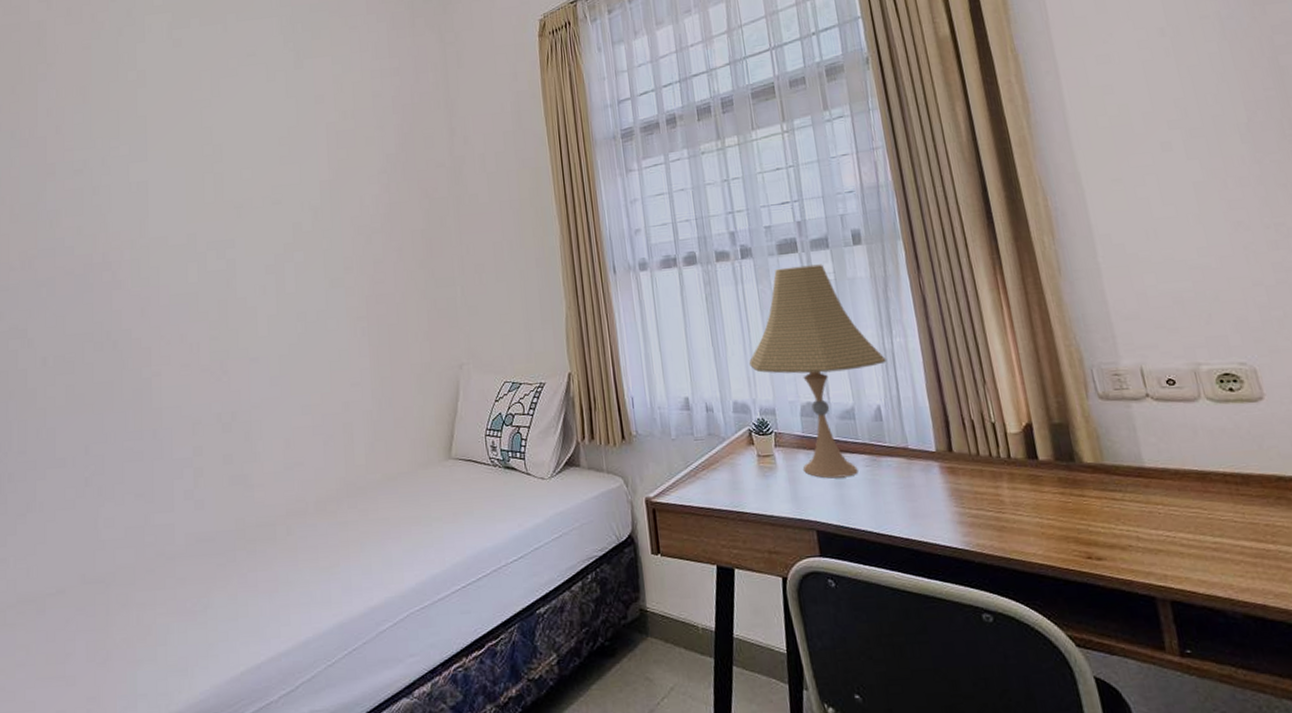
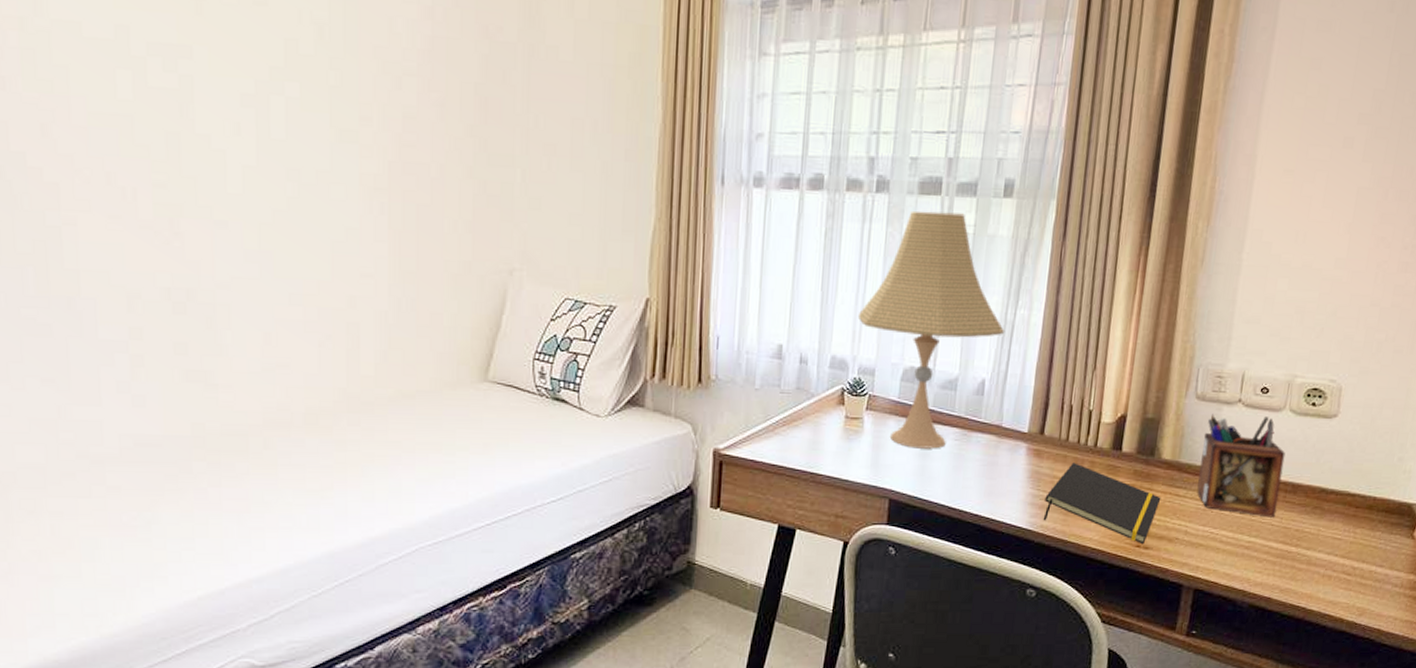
notepad: none [972,476,1098,556] -> present [1043,462,1161,545]
desk organizer: none [1120,408,1235,514] -> present [1197,414,1286,518]

